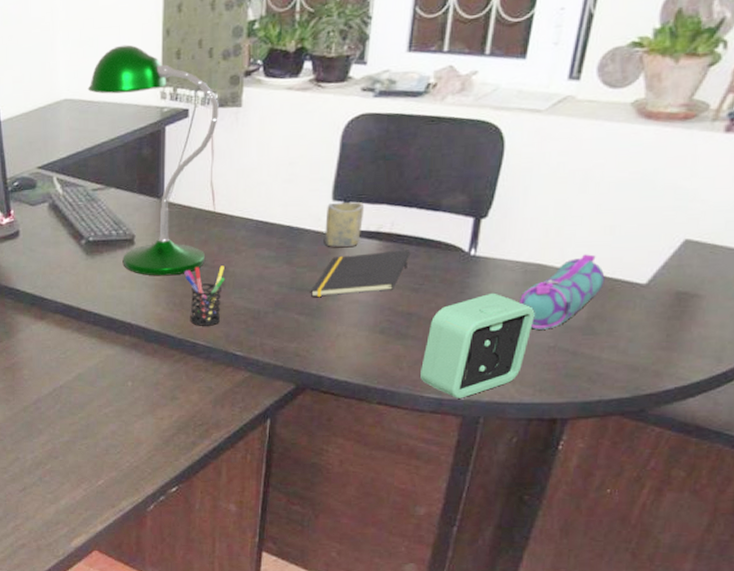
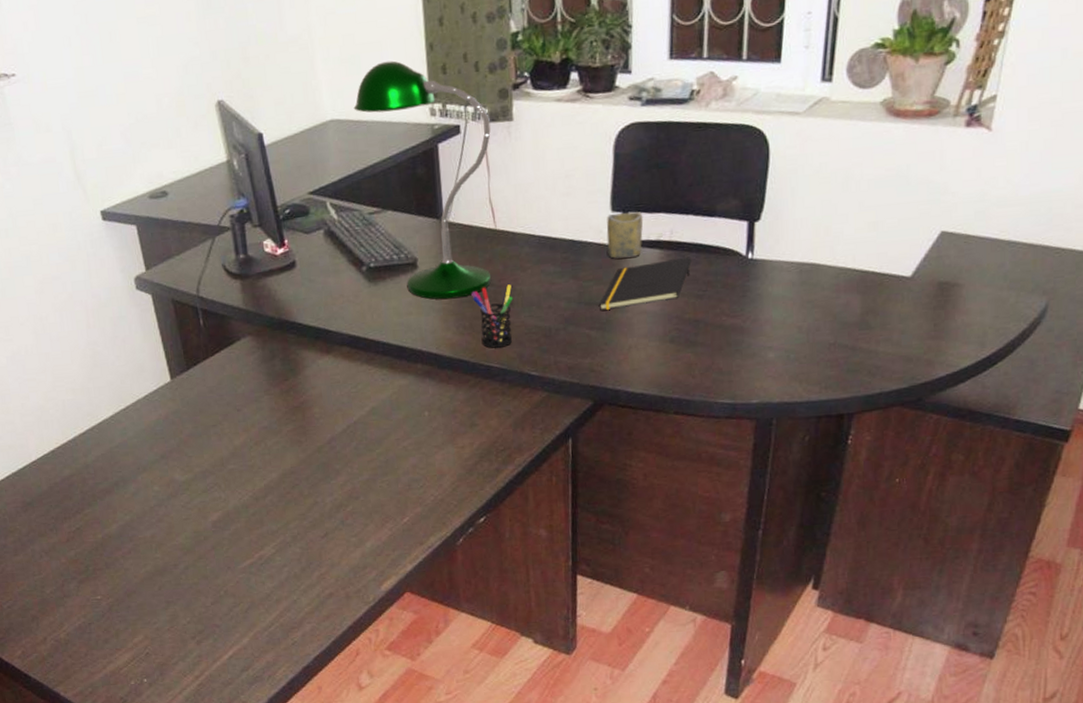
alarm clock: present [420,292,535,398] -> none [712,294,814,402]
pencil case: present [518,254,605,330] -> none [797,251,874,328]

